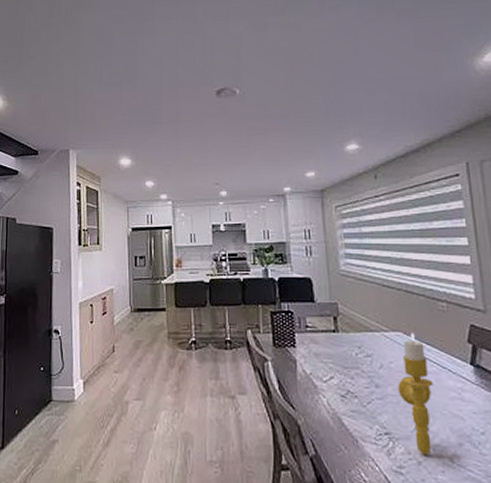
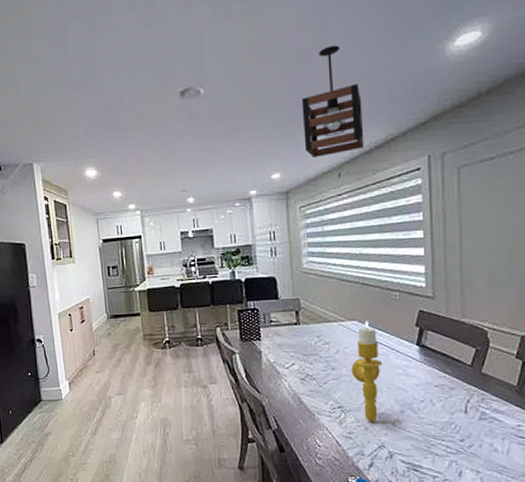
pendant light: none [335,56,399,158] -> present [301,45,364,158]

